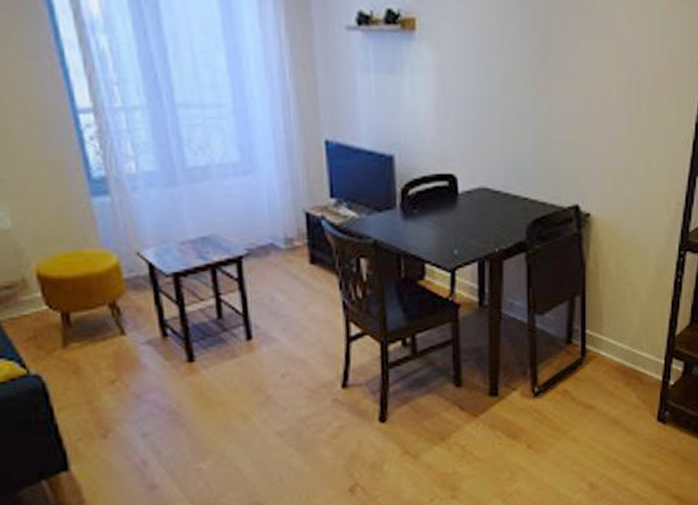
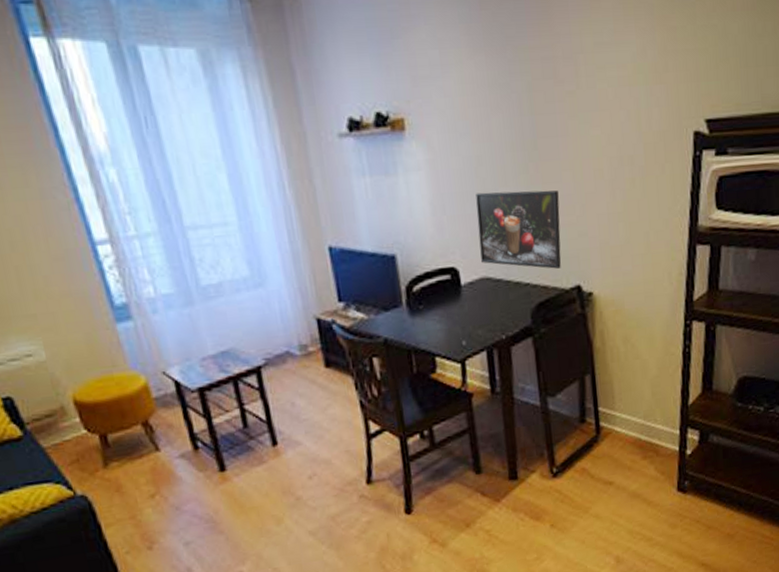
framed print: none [480,101,565,186] -> present [475,190,562,269]

